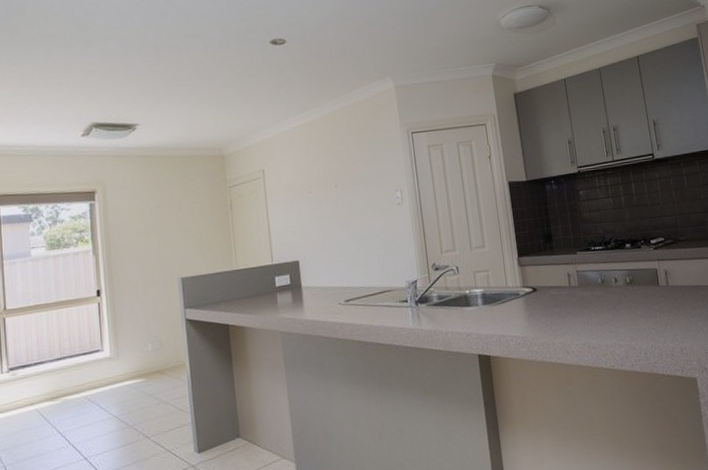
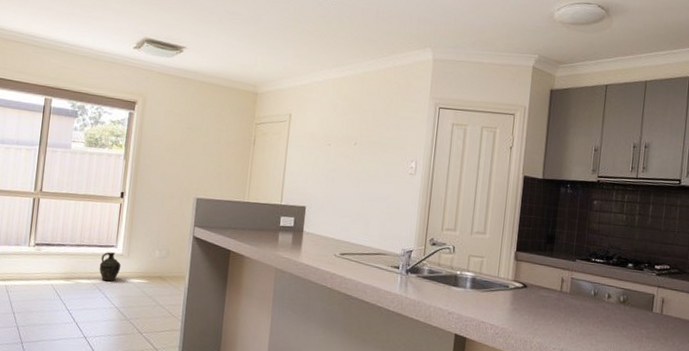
ceramic jug: none [87,357,112,391] -> present [99,252,122,282]

